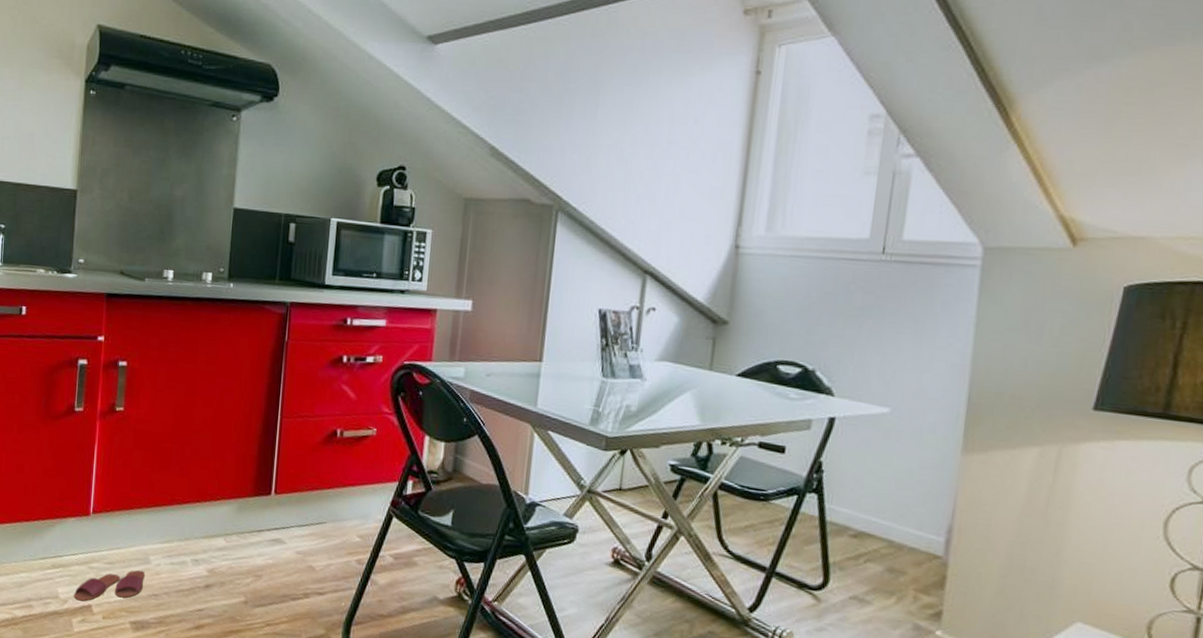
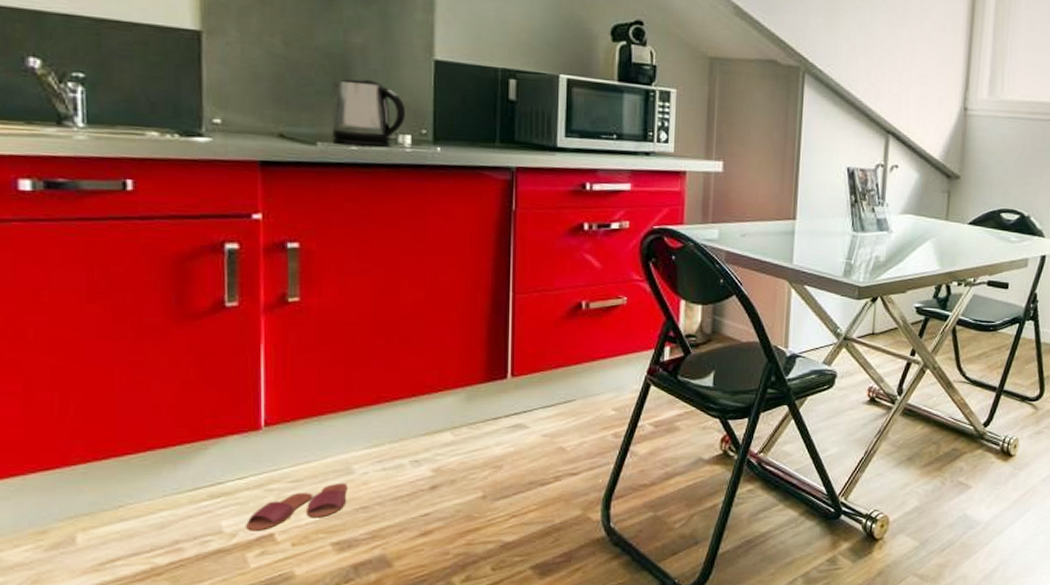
kettle: none [156,224,210,284] -> present [333,77,406,148]

